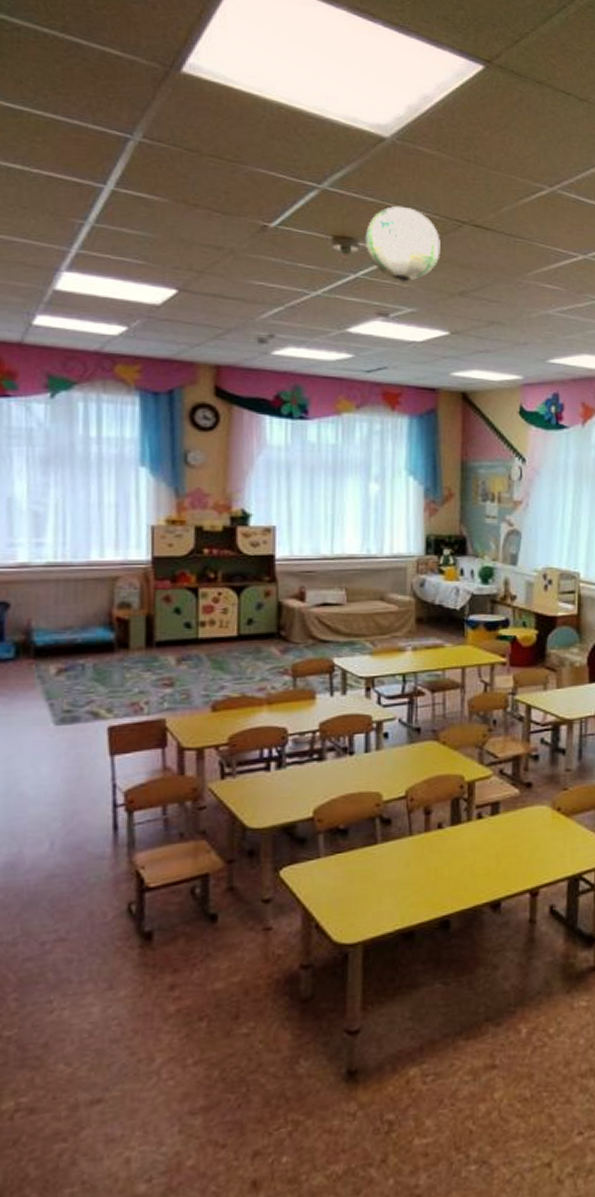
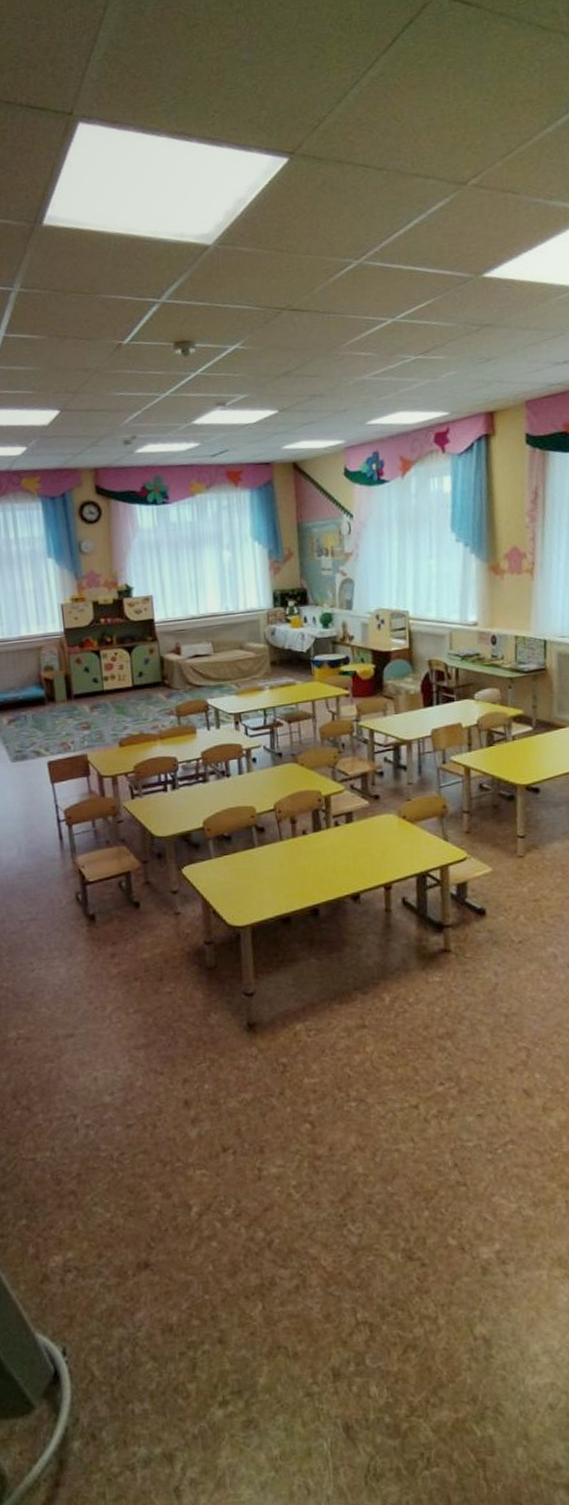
paper lantern: present [364,205,441,282] -> none [199,304,264,372]

